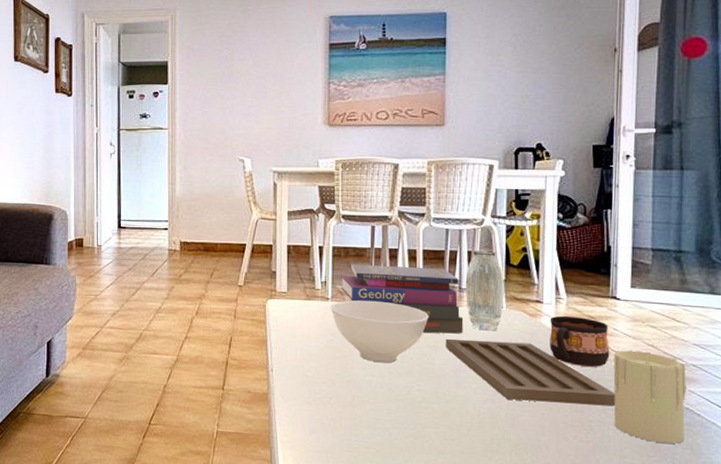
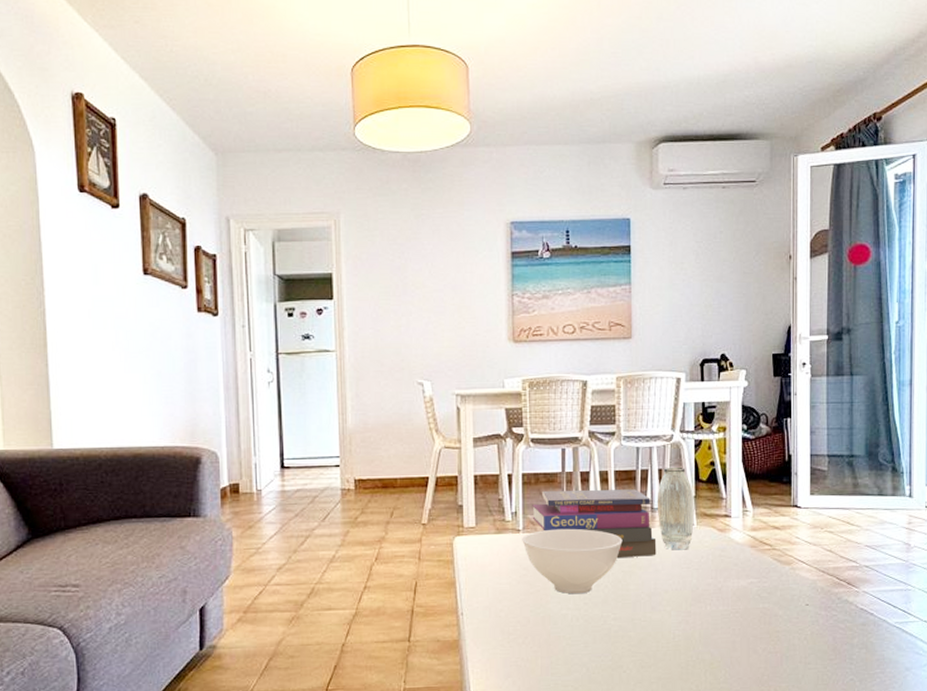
tray: present [445,338,615,407] -> none [639,559,799,619]
cup: present [549,315,610,367] -> none [738,528,793,578]
candle: present [613,350,686,444] -> none [797,557,861,645]

